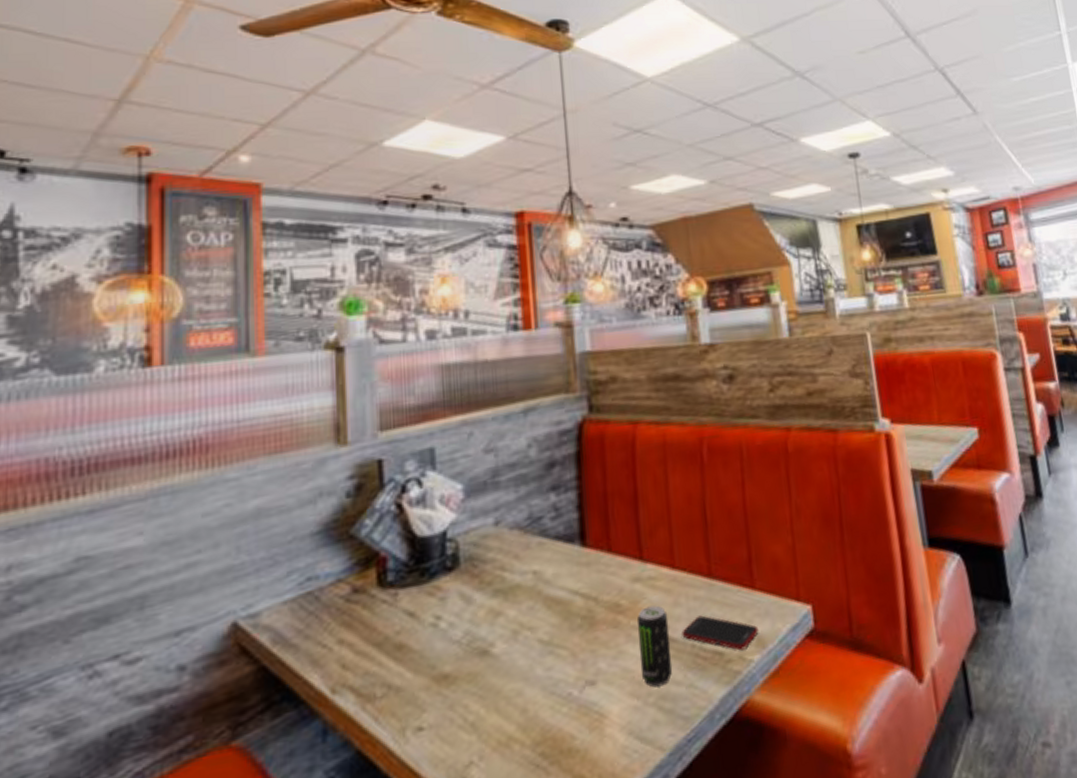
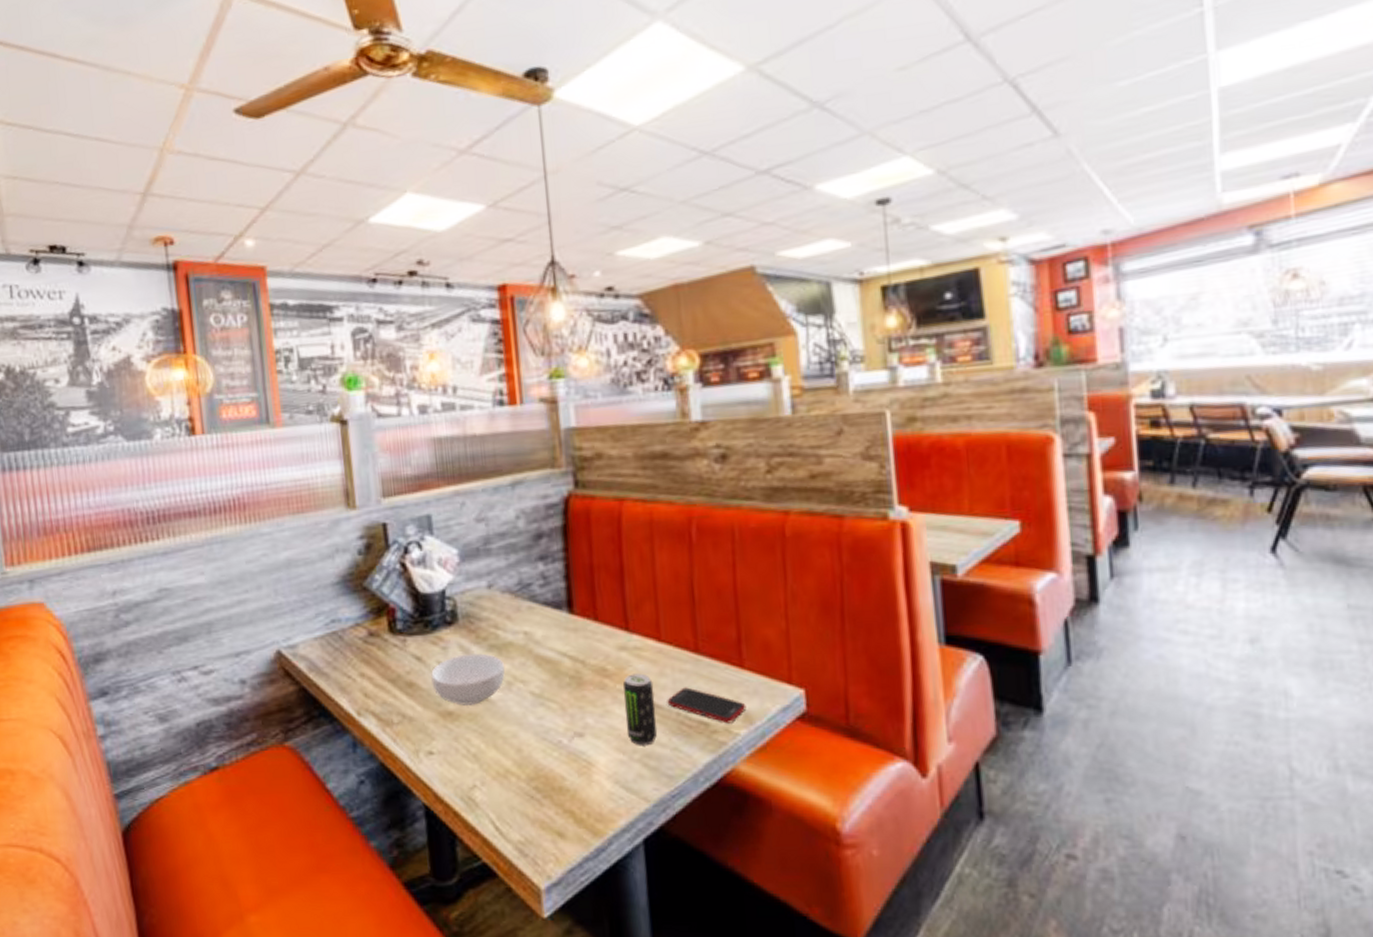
cereal bowl: none [425,600,511,665] -> present [431,653,505,705]

